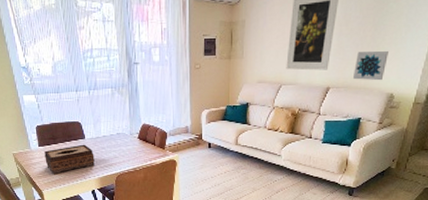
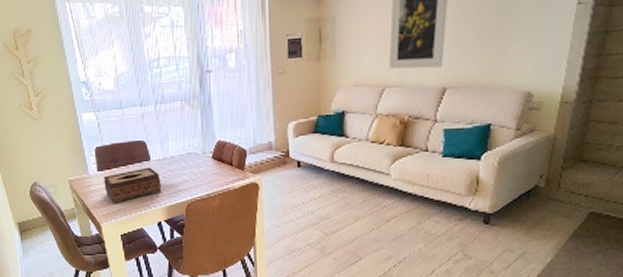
wall art: present [353,51,388,81] -> none [476,41,519,78]

